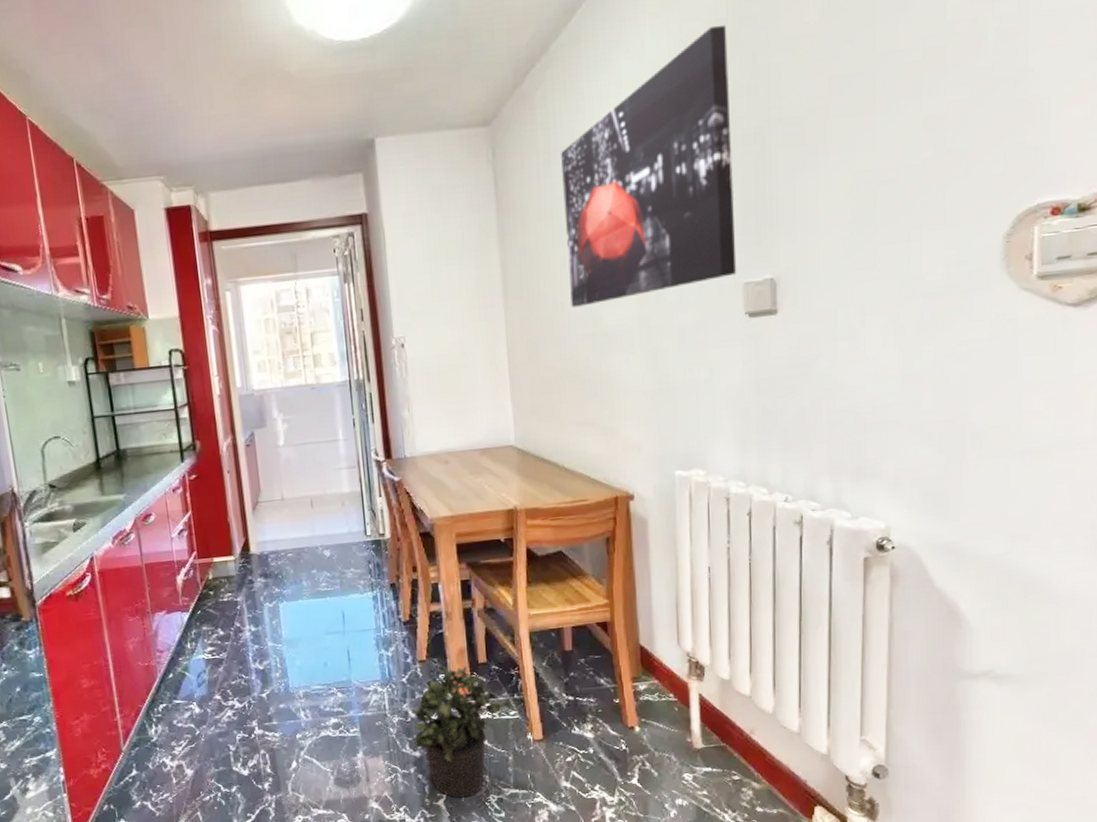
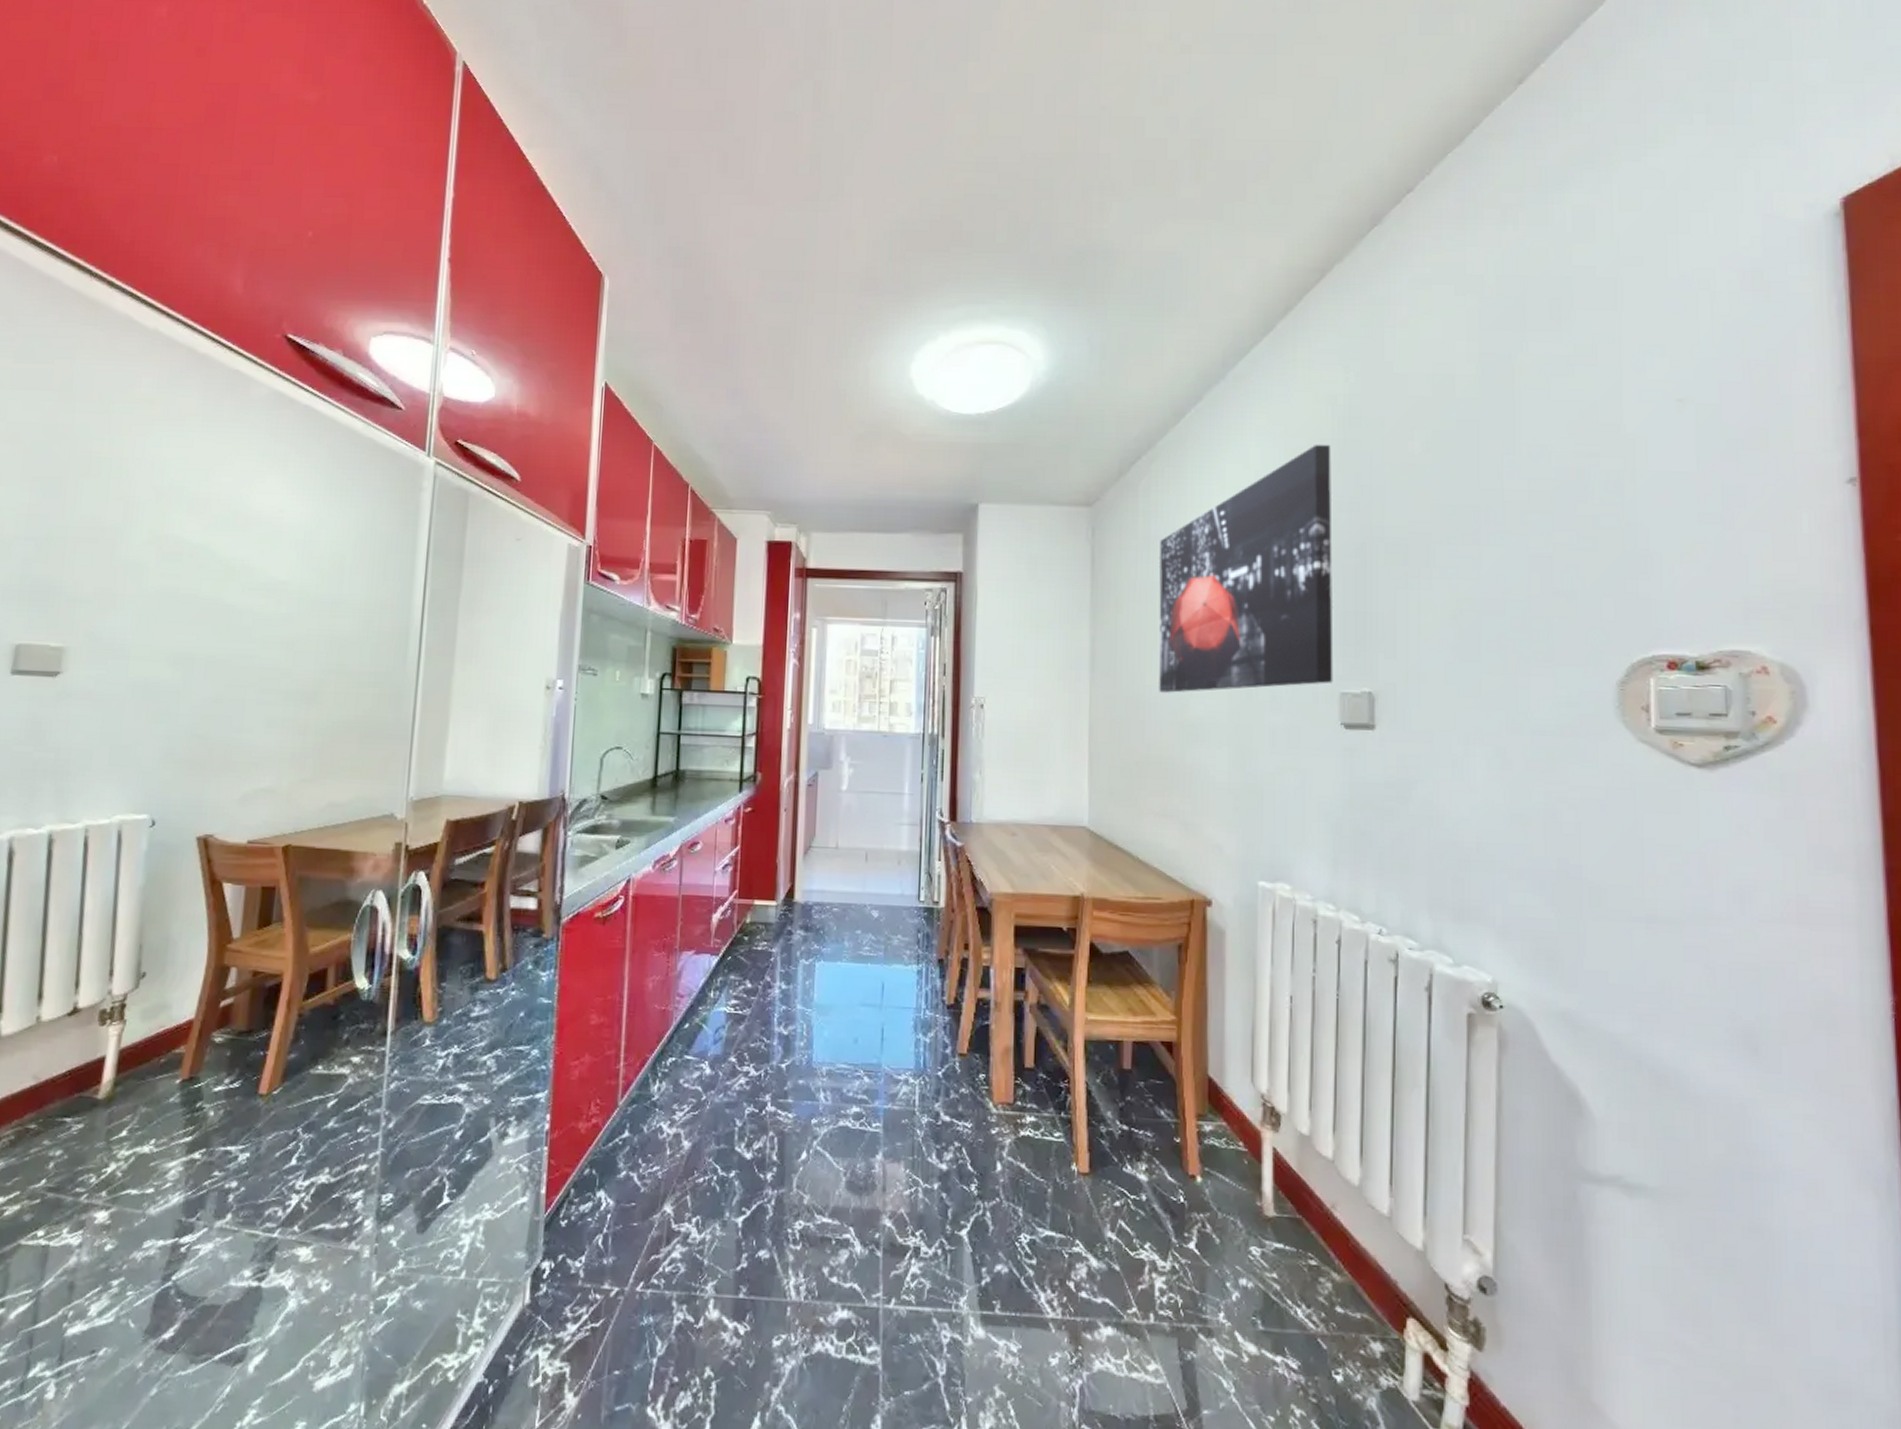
potted plant: present [411,665,510,798] -> none [940,1063,1055,1232]

